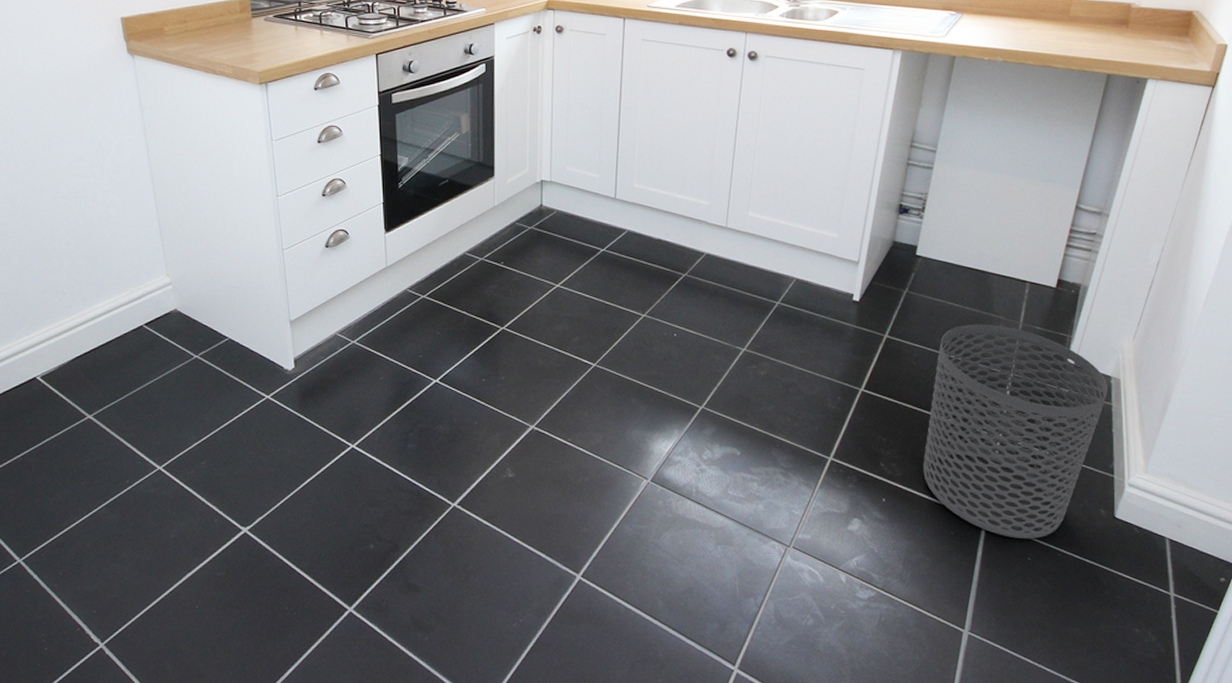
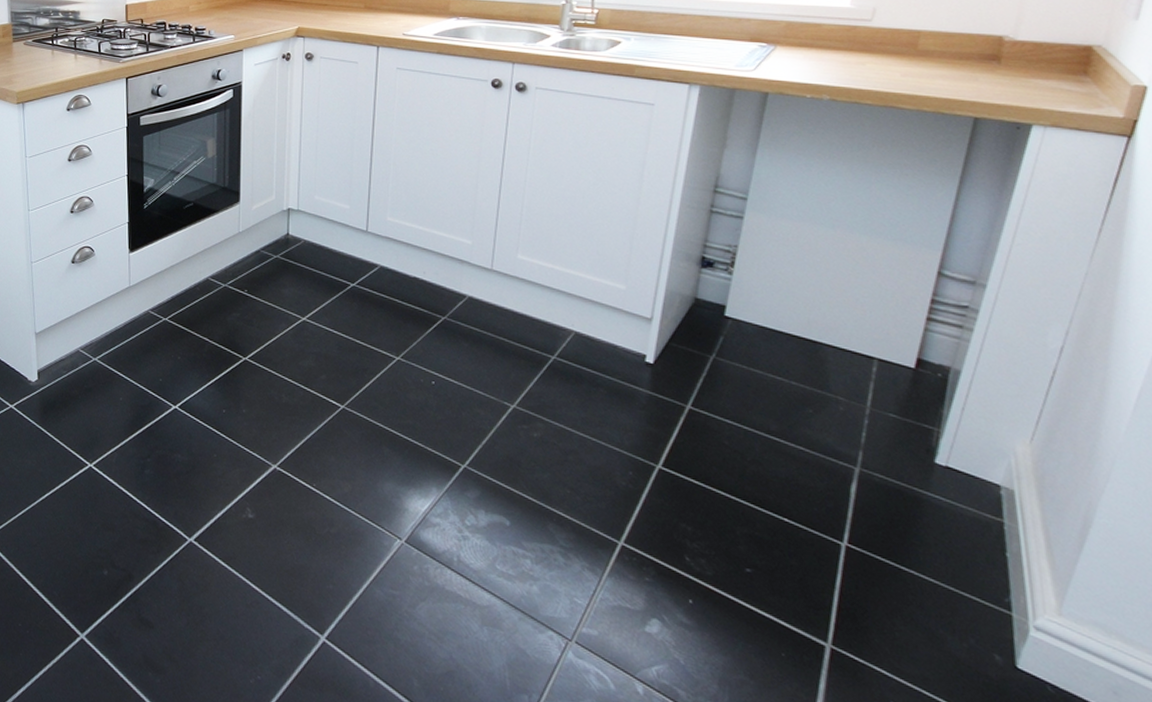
waste bin: present [923,324,1108,539] -> none [741,402,997,679]

